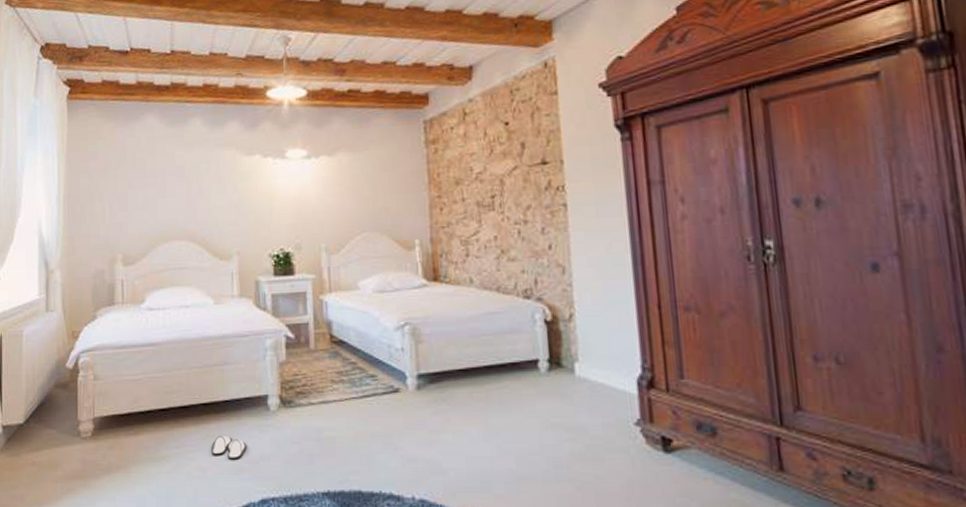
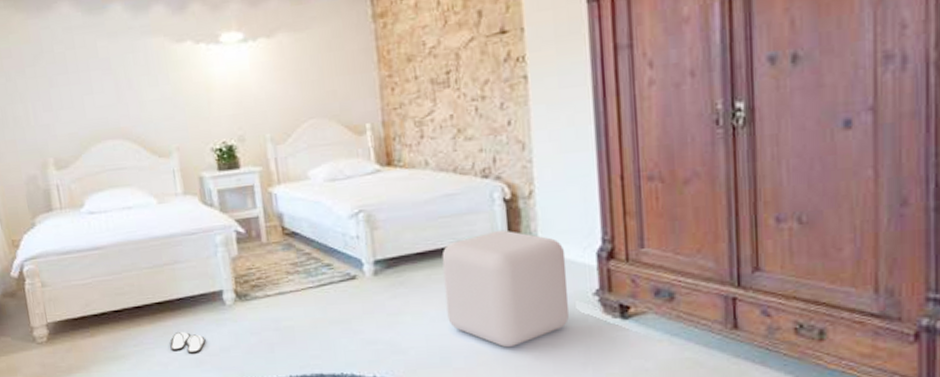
cube: none [484,351,611,476] -> present [441,229,569,348]

